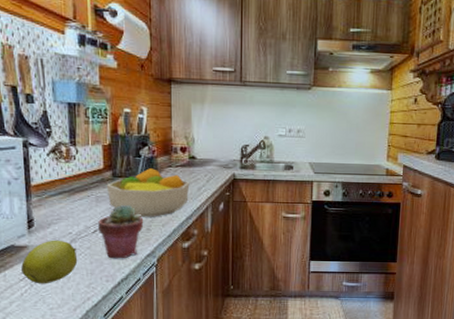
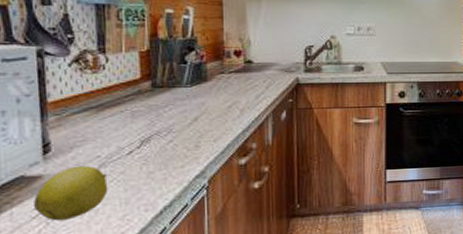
potted succulent: present [98,204,144,259] -> none [134,119,191,184]
fruit bowl: present [106,168,190,217] -> none [144,76,246,132]

